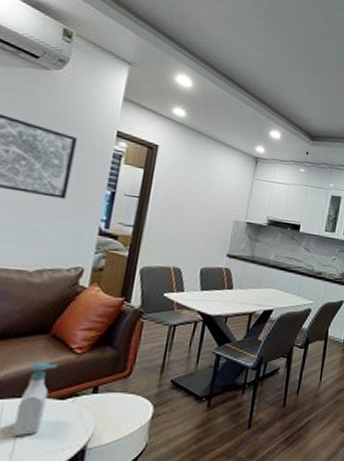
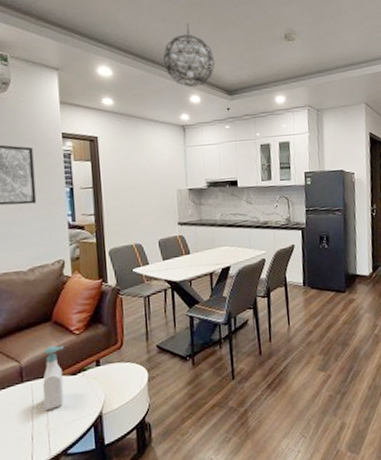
pendant light: none [250,58,305,123] -> present [162,22,215,87]

